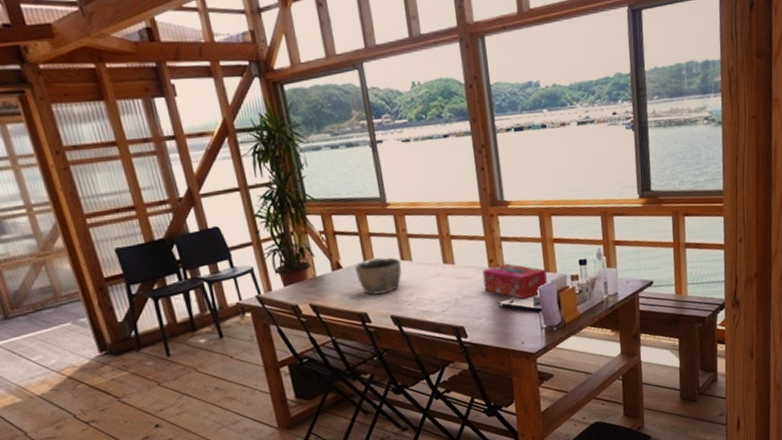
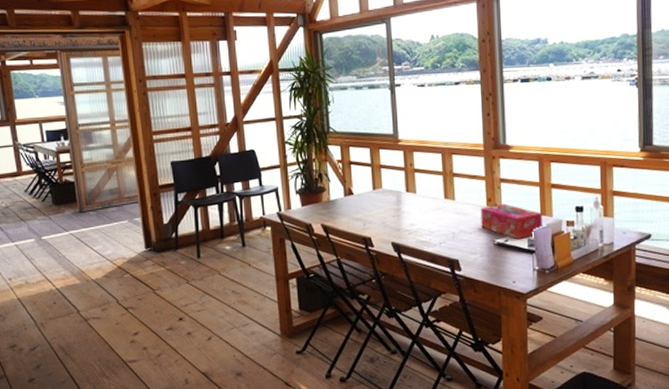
bowl: present [354,258,402,295] -> none [364,188,406,222]

